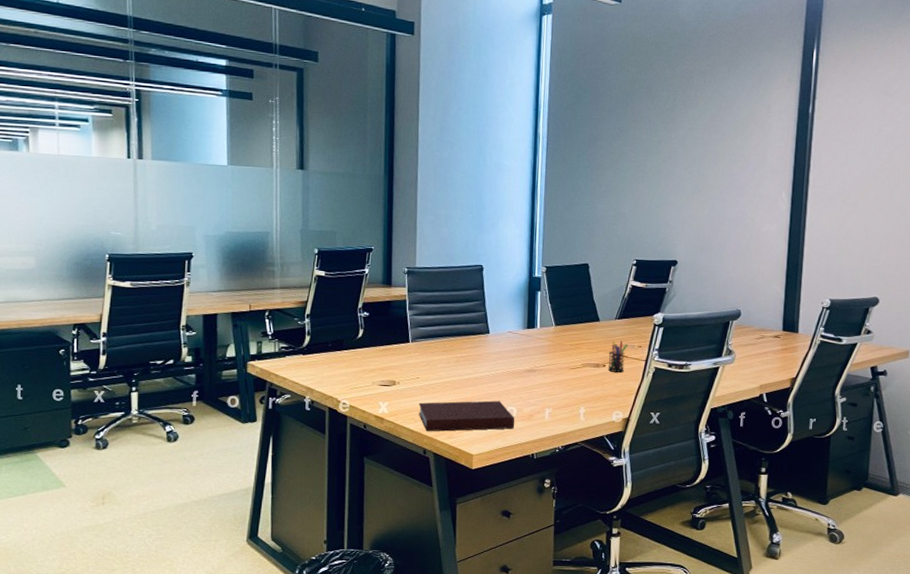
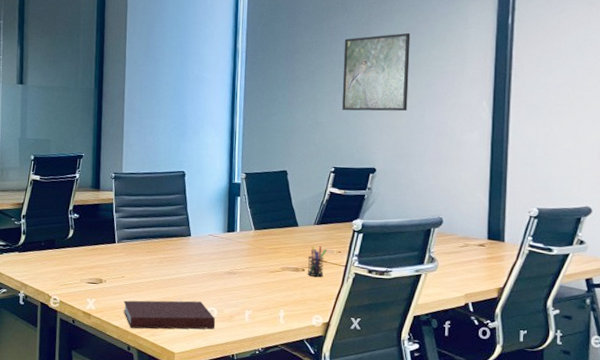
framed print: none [645,120,714,202] -> present [342,32,411,111]

